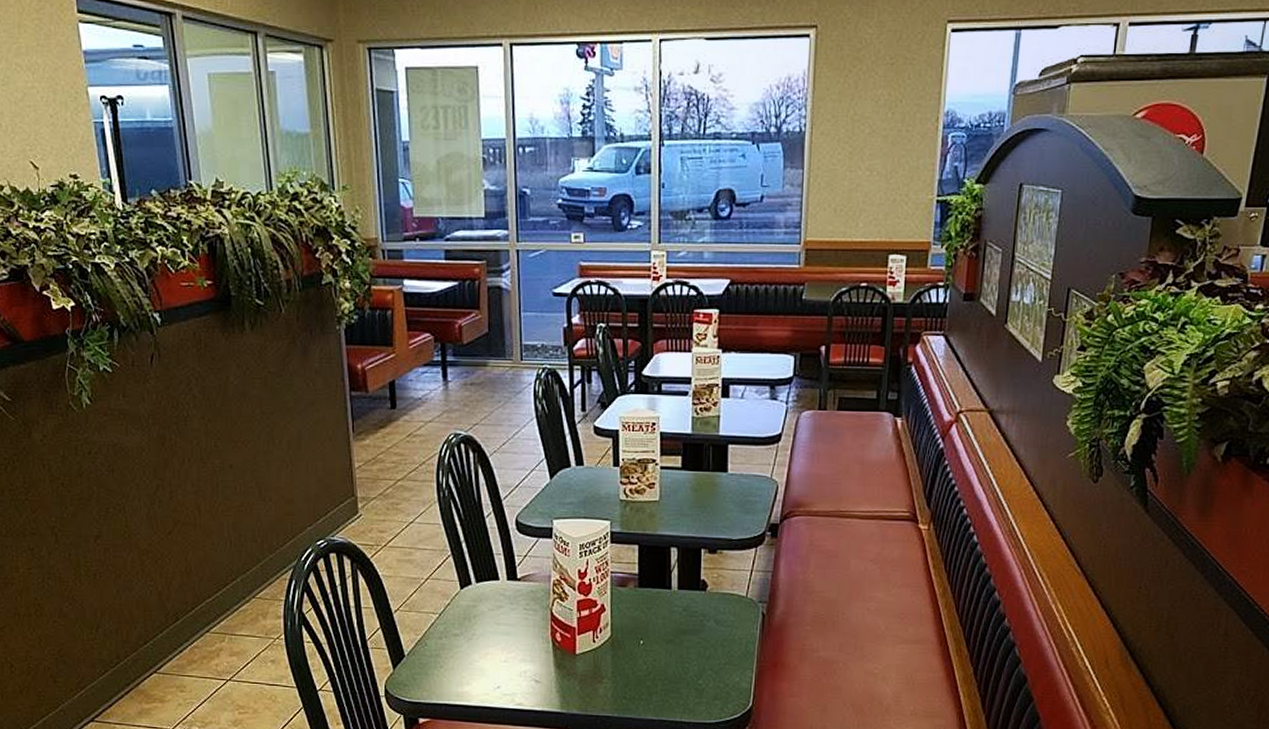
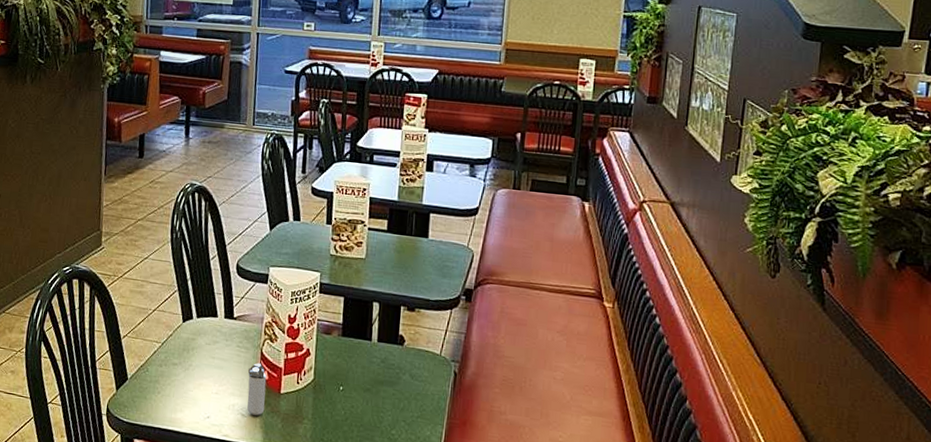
shaker: none [538,624,560,681] -> present [247,362,267,416]

